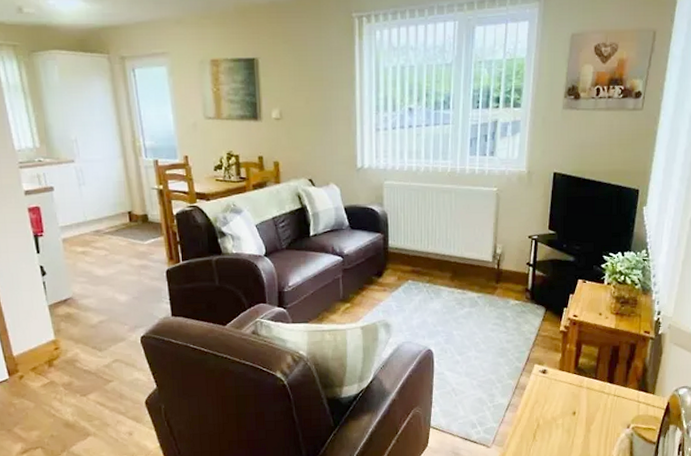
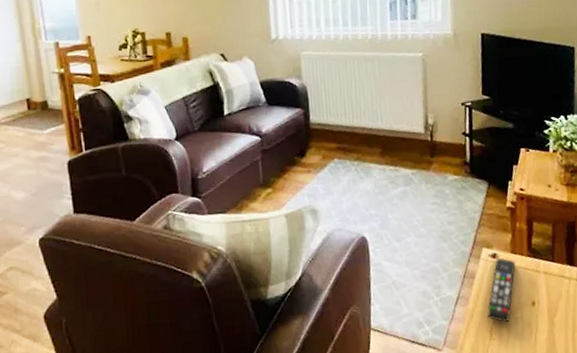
remote control: none [533,373,562,428] -> present [487,257,516,323]

